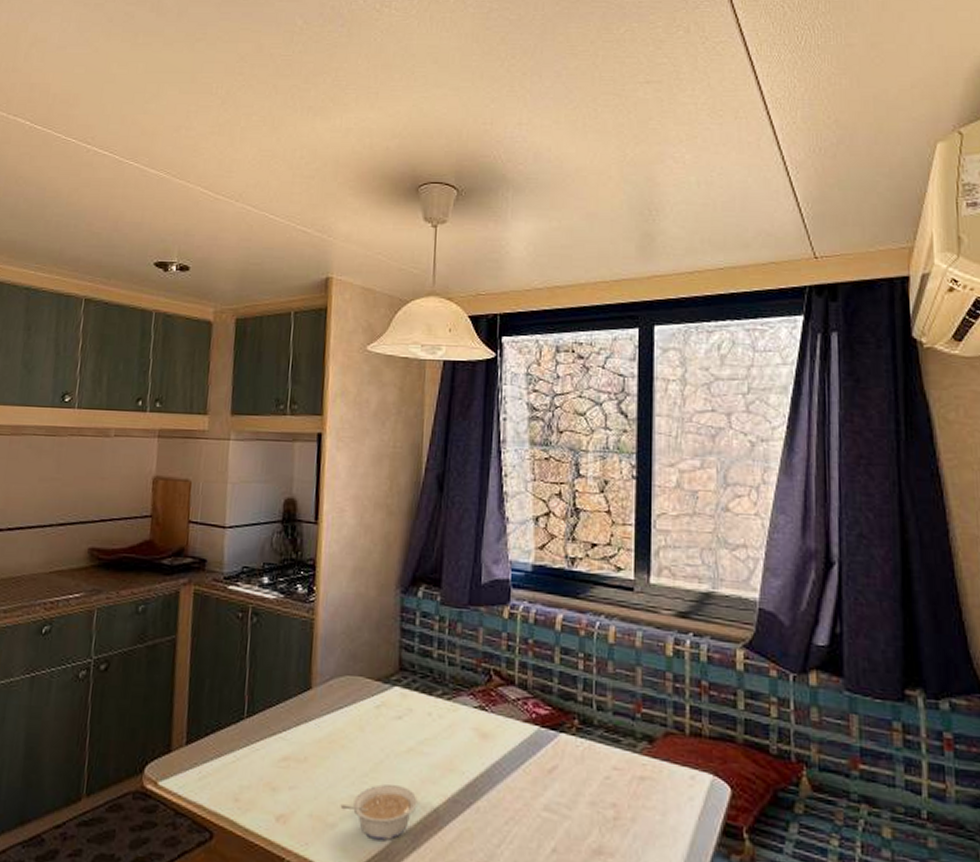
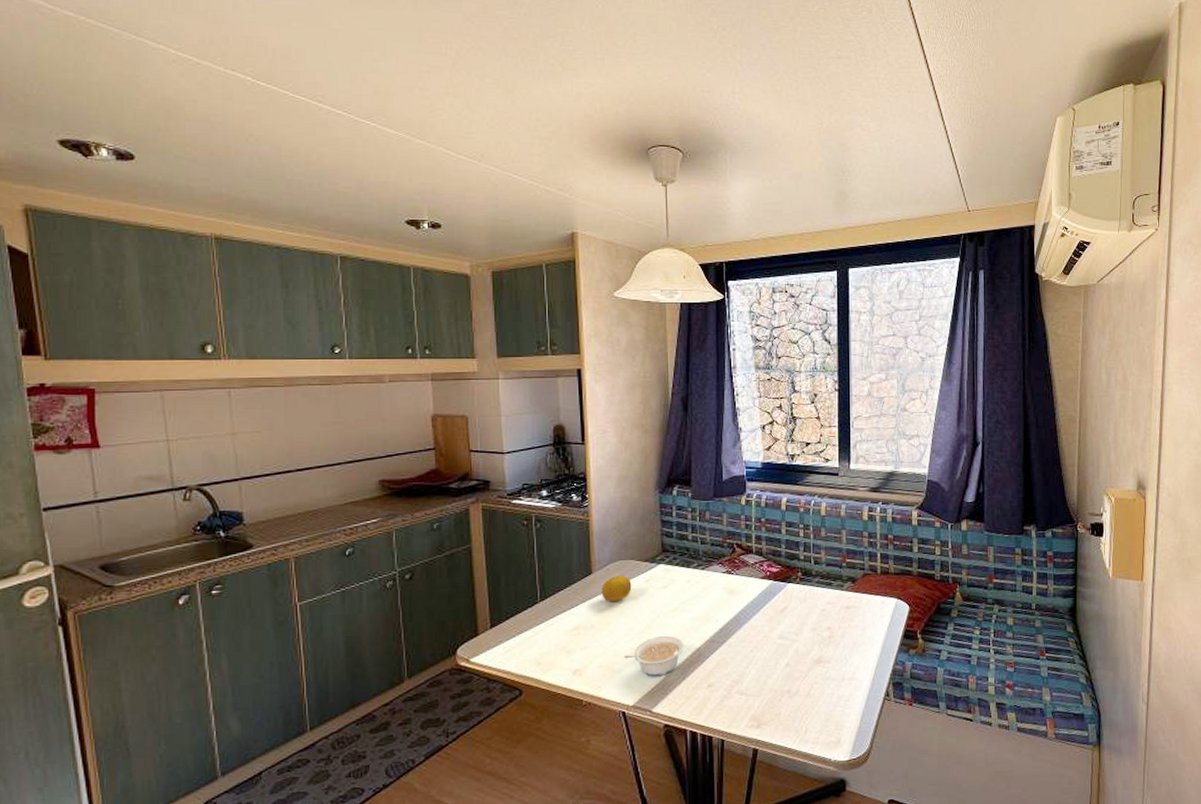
fruit: none [320,694,358,729] -> present [601,575,632,601]

